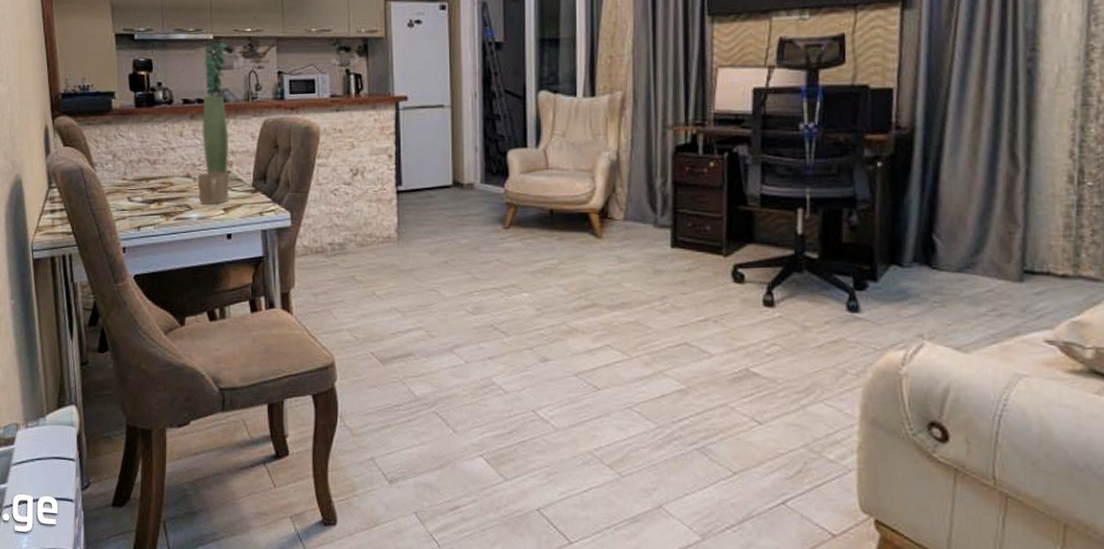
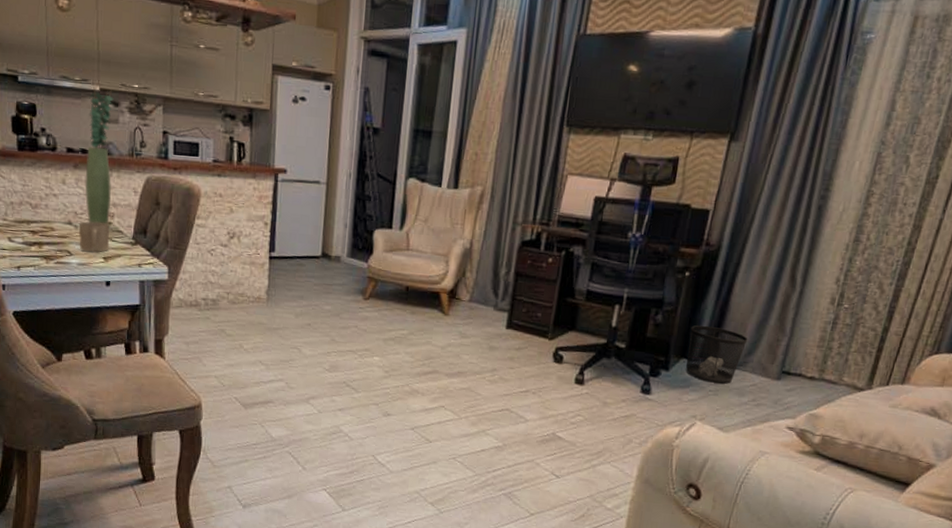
waste bin: none [895,224,971,292] -> present [686,325,748,384]

